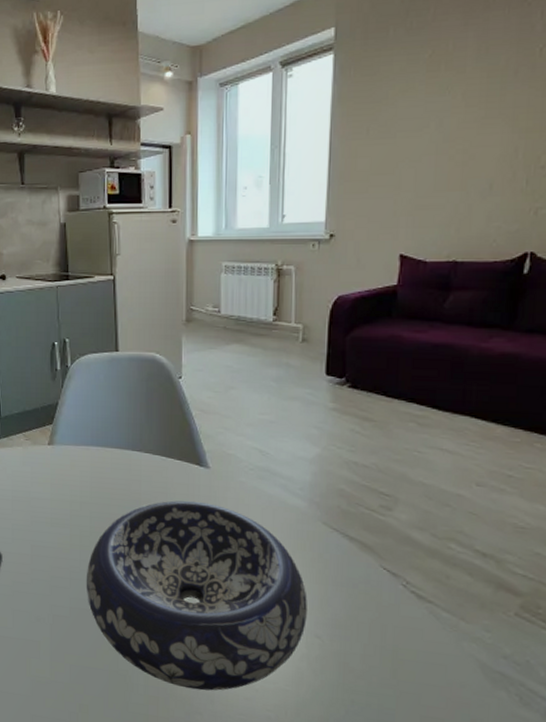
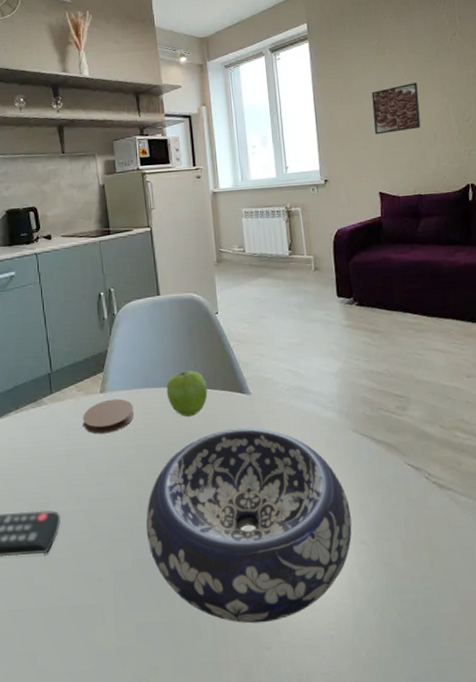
coaster: none [30,452,81,486] -> present [83,398,134,434]
fruit: none [117,435,162,482] -> present [166,371,208,417]
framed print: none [406,112,478,181] -> present [371,82,421,135]

